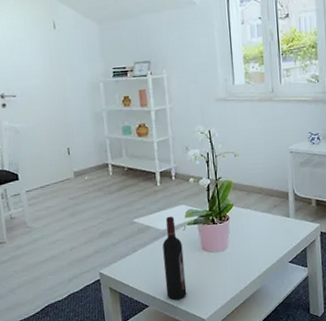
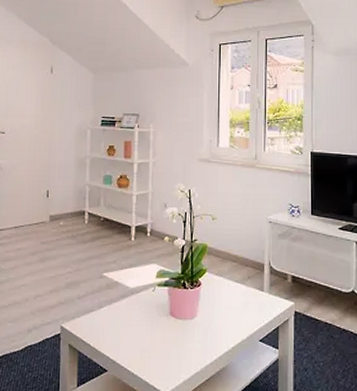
wine bottle: present [162,216,187,300] -> none [127,274,150,368]

